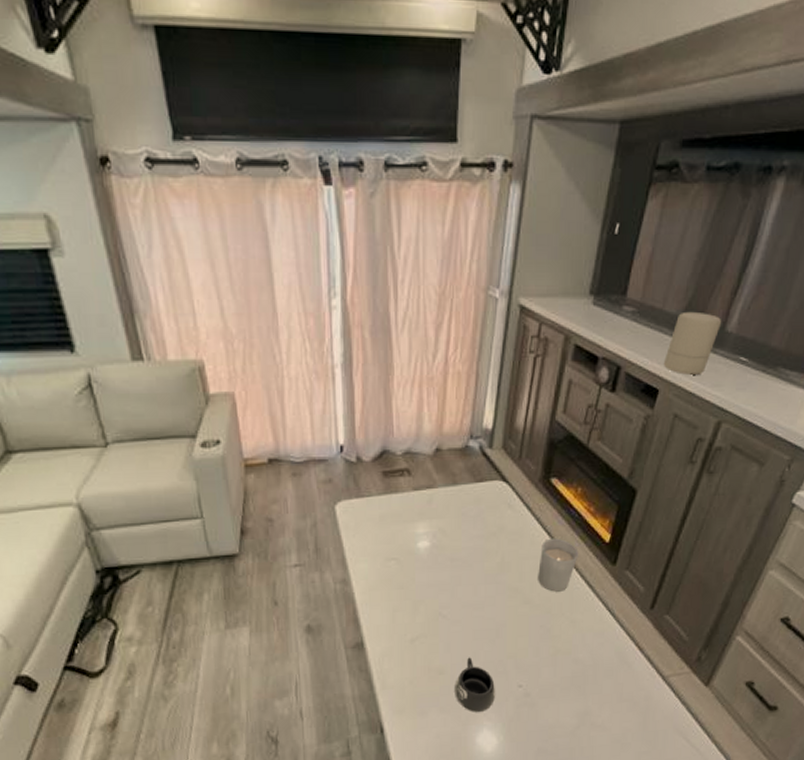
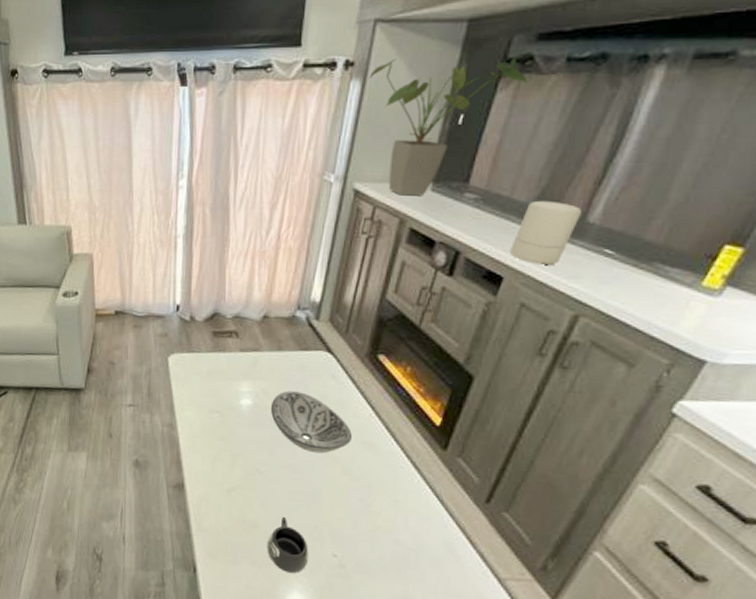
decorative bowl: none [449,526,530,587] -> present [270,391,352,454]
house plant: none [529,161,676,311] -> present [369,58,529,196]
candle holder: present [538,538,579,592] -> none [359,413,405,468]

